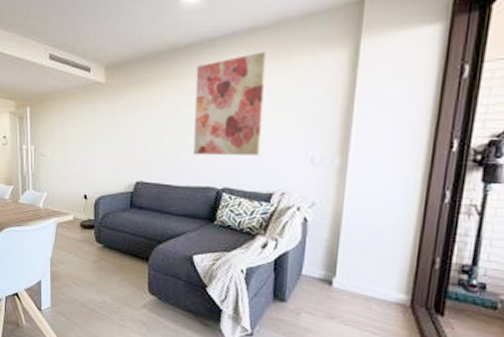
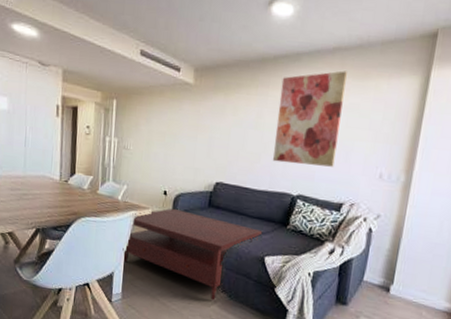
coffee table: none [48,211,189,304] -> present [122,208,263,300]

